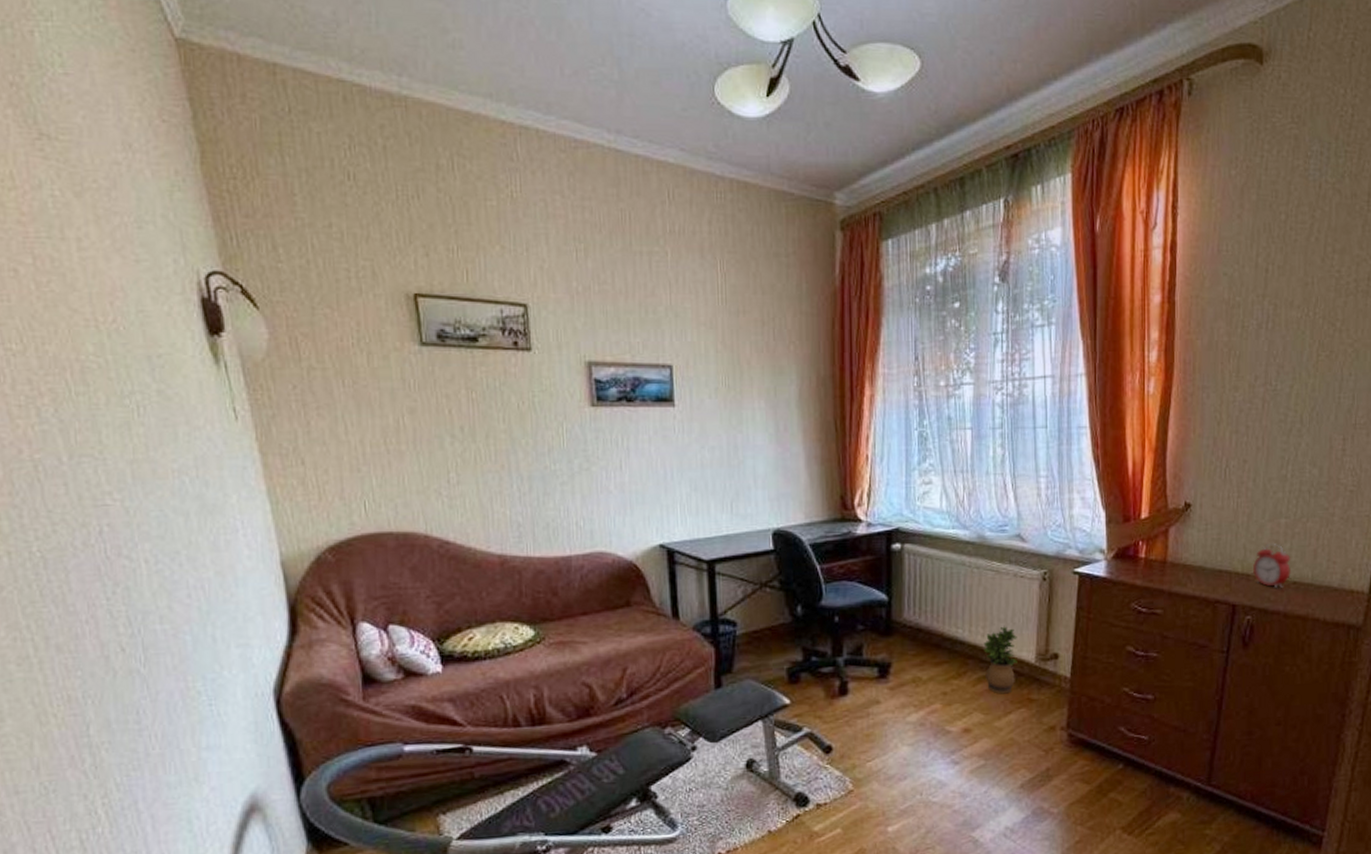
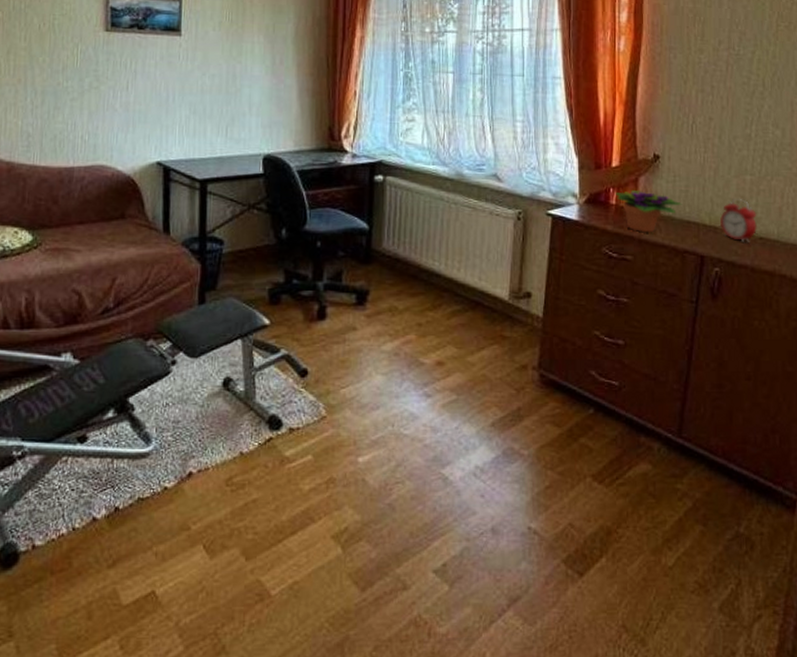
potted plant: present [983,626,1017,694] -> none [459,262,491,329]
potted flower: none [1144,541,1214,584] -> present [615,189,682,232]

